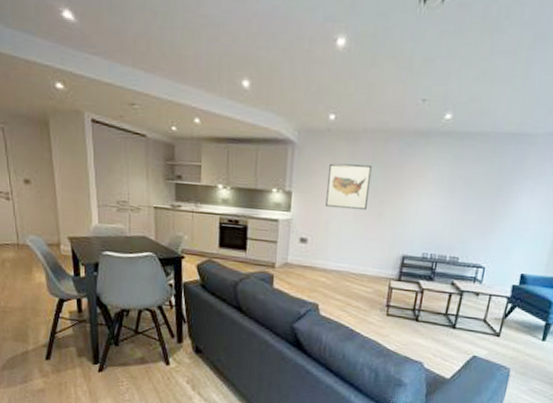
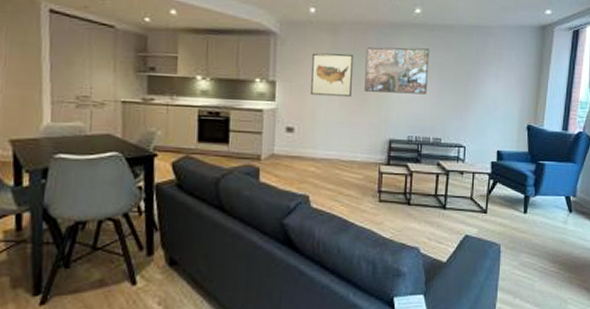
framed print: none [381,157,457,210] -> present [364,47,430,95]

